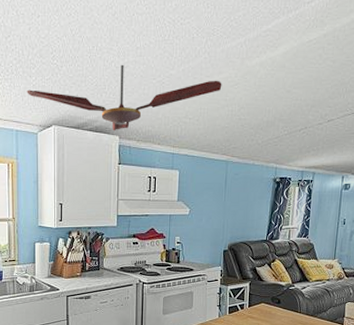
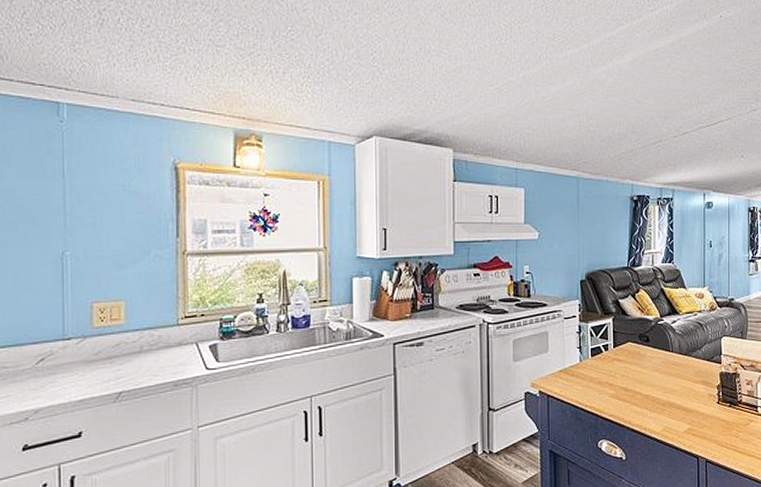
ceiling fan: present [27,64,222,131] -> none [341,69,567,144]

